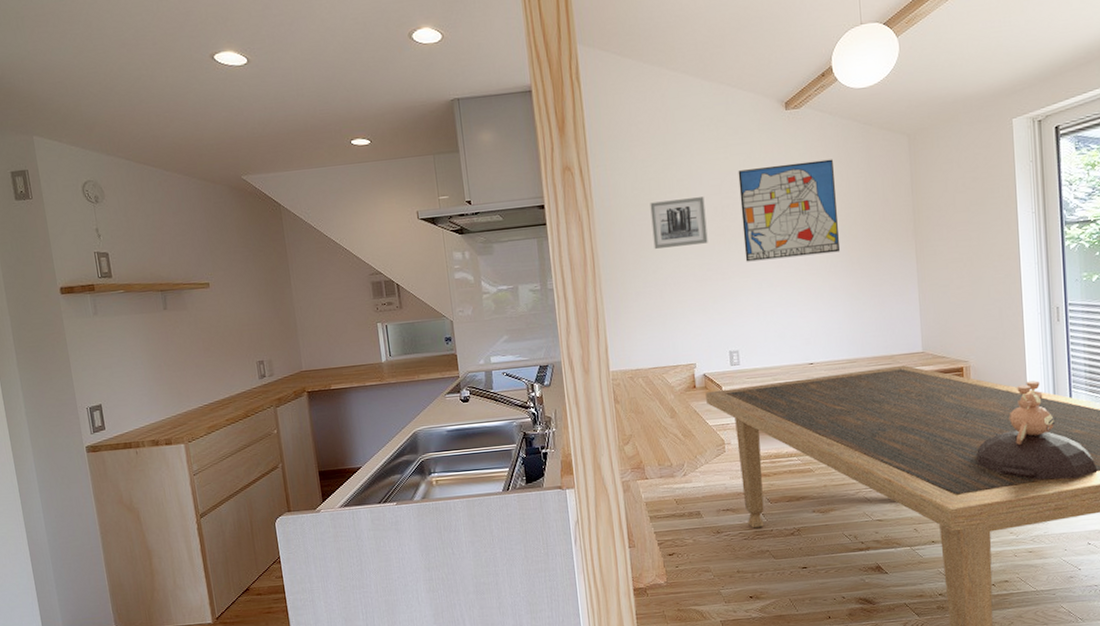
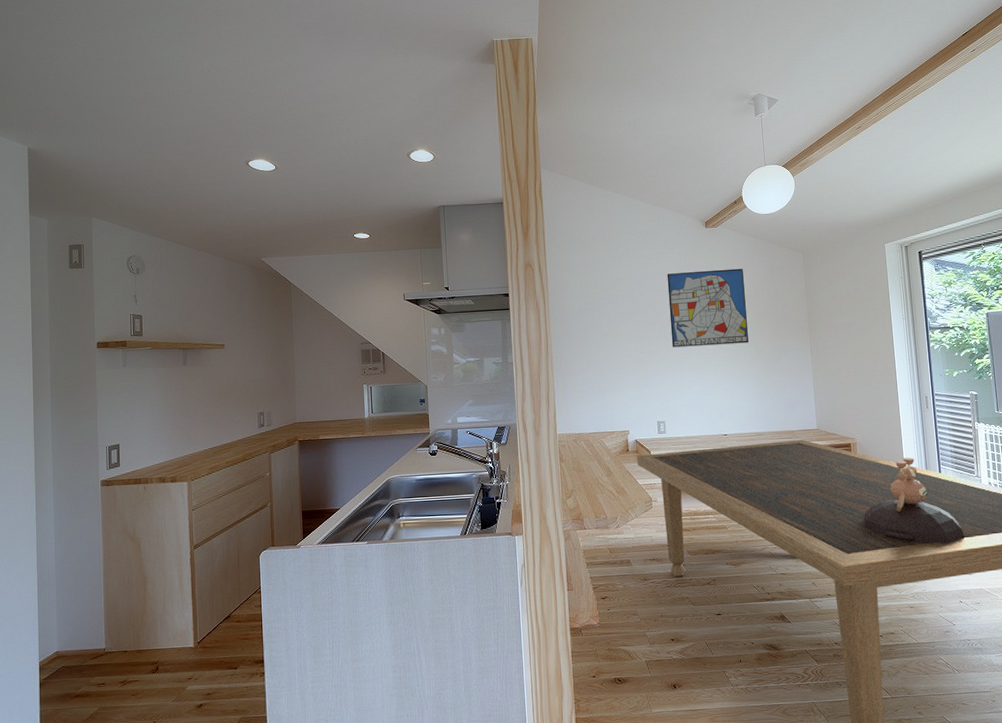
wall art: present [650,197,708,249] -> none [595,293,642,333]

